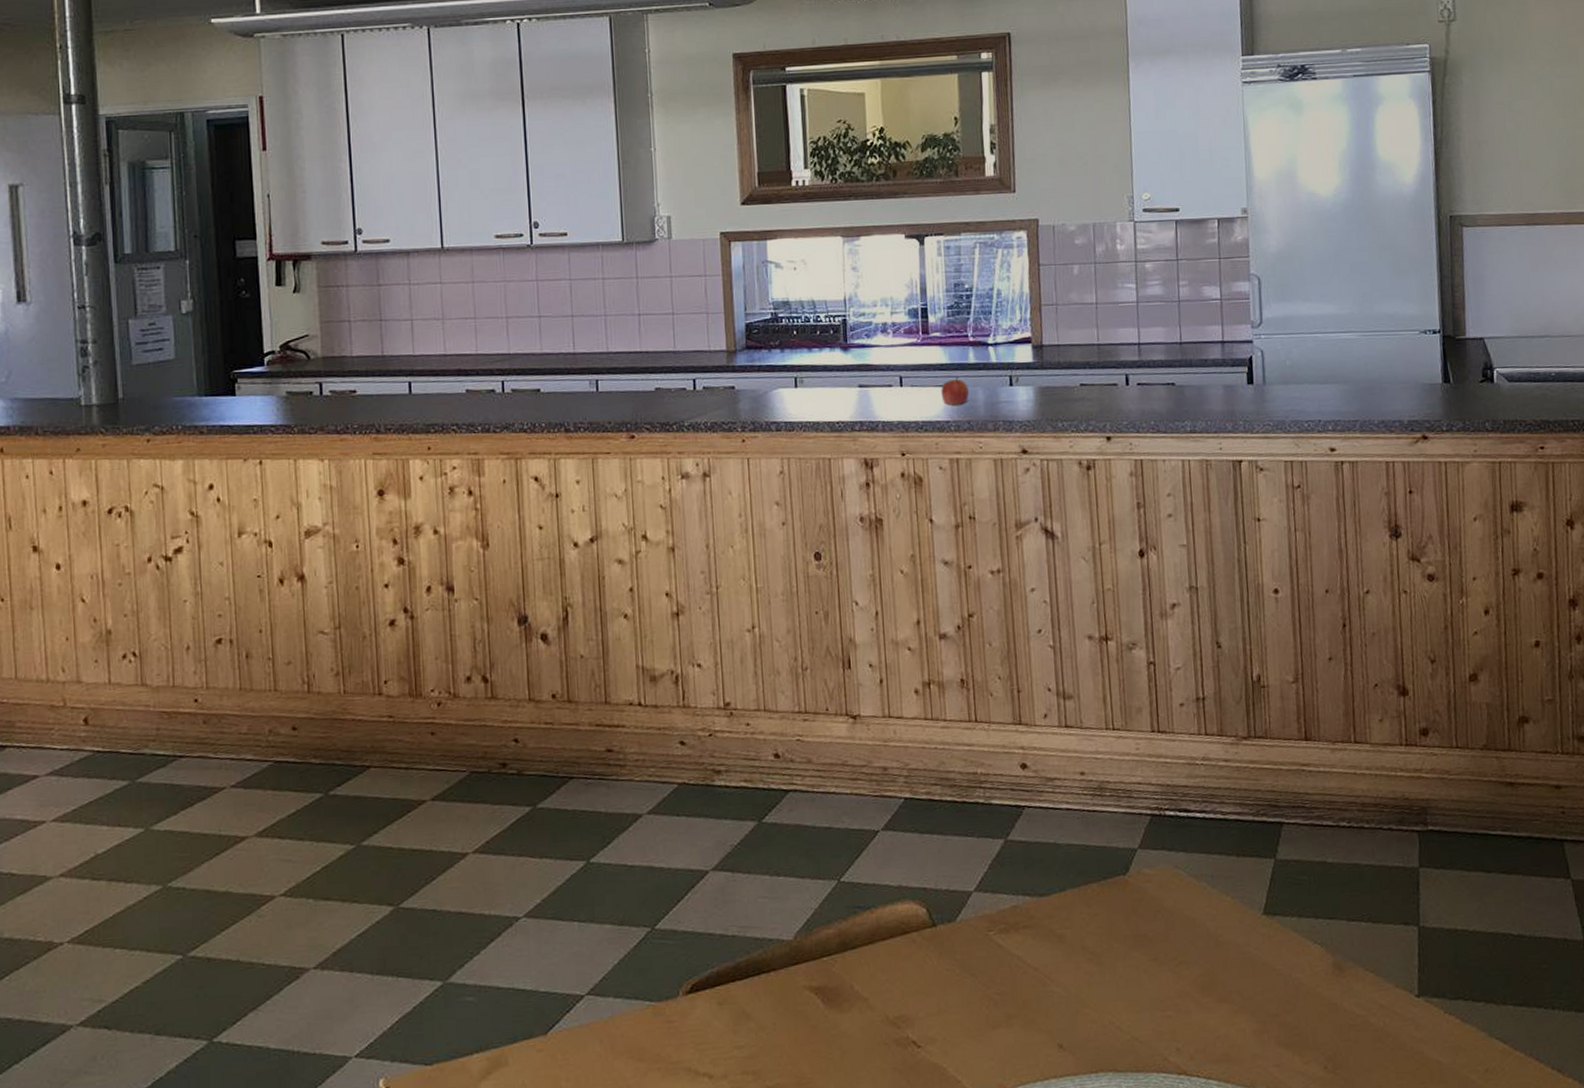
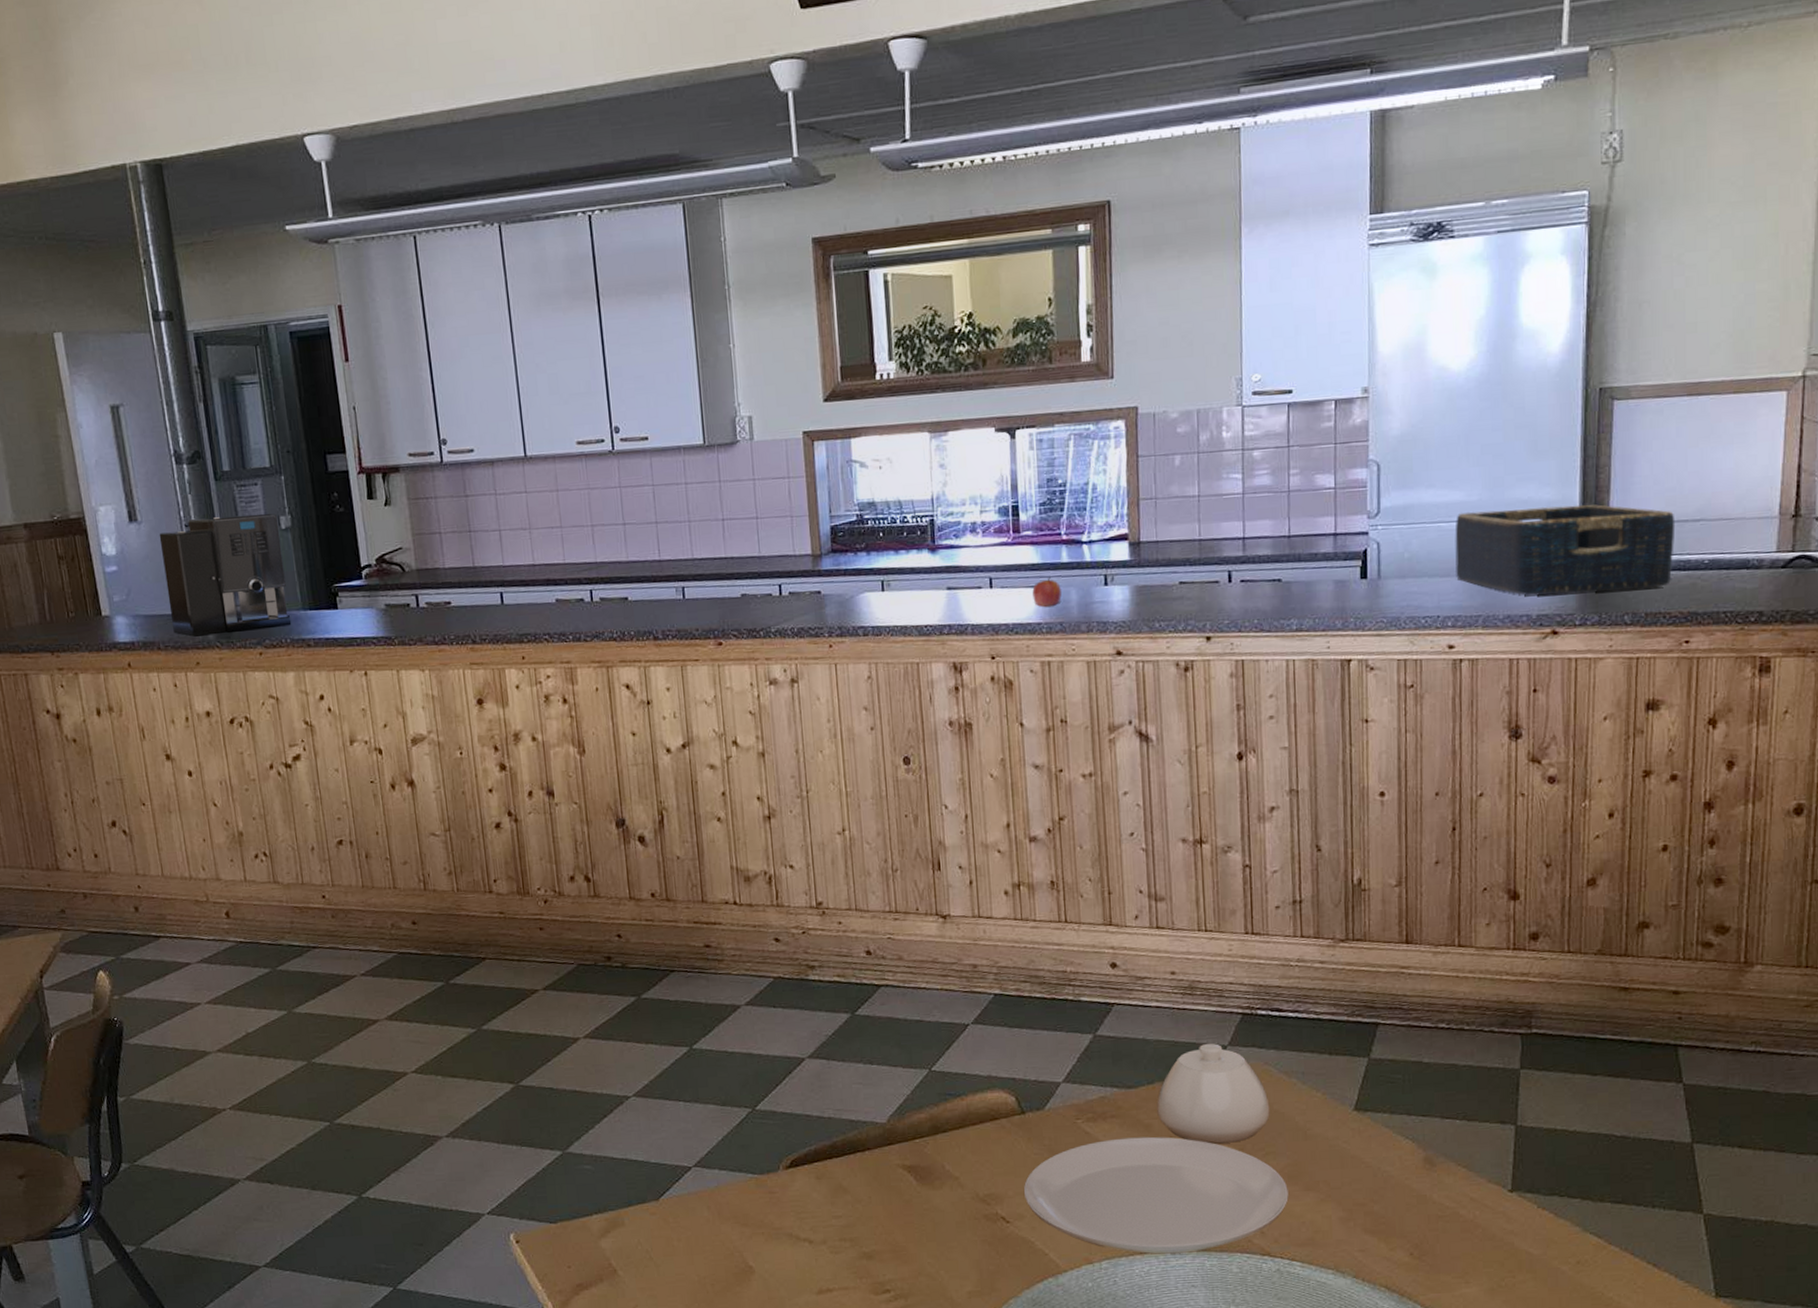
coffee machine: none [48,297,185,422] -> present [159,513,292,637]
plate: none [935,948,1203,1077] -> present [1023,1136,1289,1254]
sugar bowl: none [1069,846,1182,954] -> present [1157,1043,1270,1144]
basket: none [1330,320,1525,402] -> present [1455,504,1676,595]

